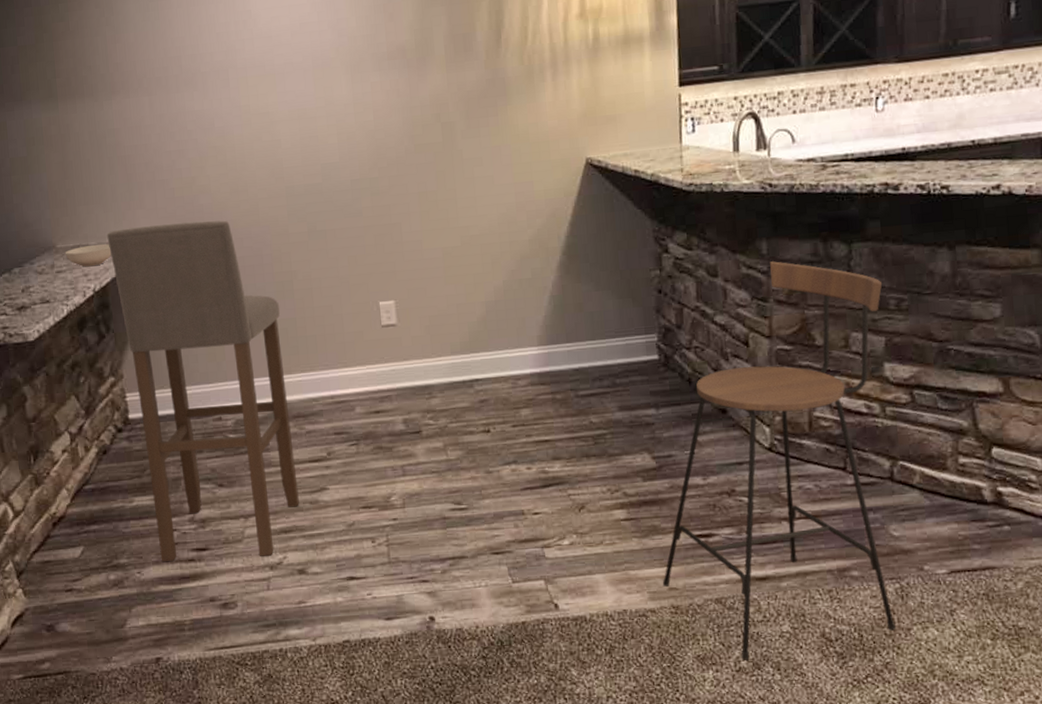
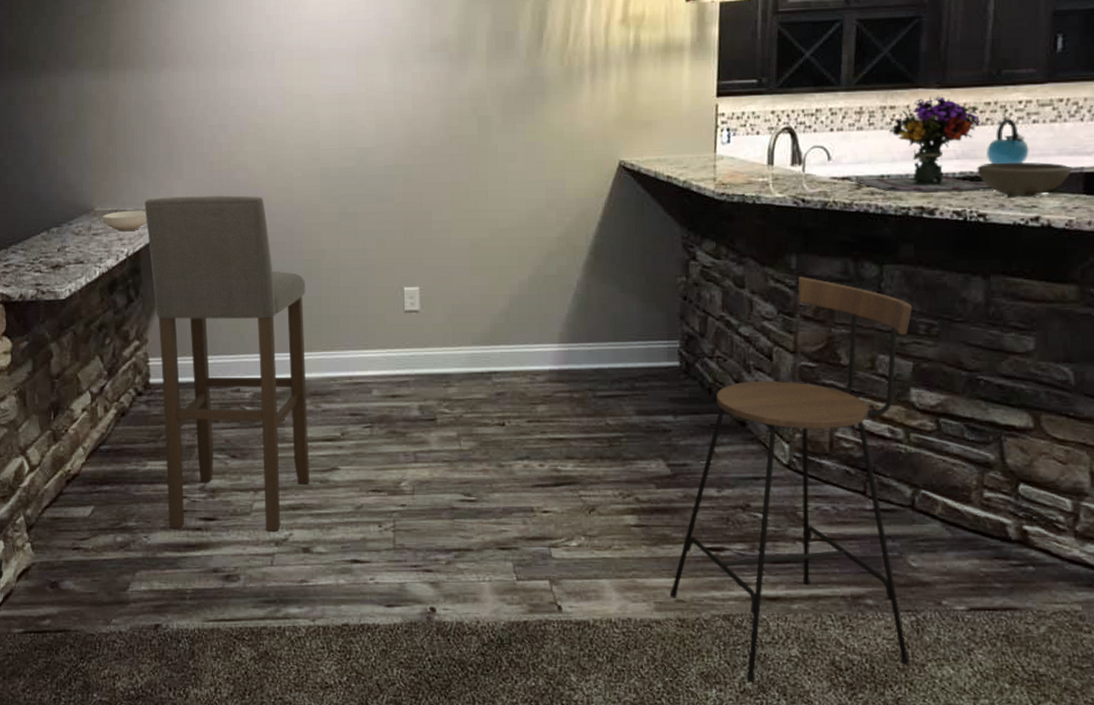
flower arrangement: none [817,69,955,171] -> present [852,94,994,192]
bowl: none [937,130,1030,167] -> present [976,162,1073,197]
kettle: none [946,88,988,136] -> present [987,118,1029,165]

